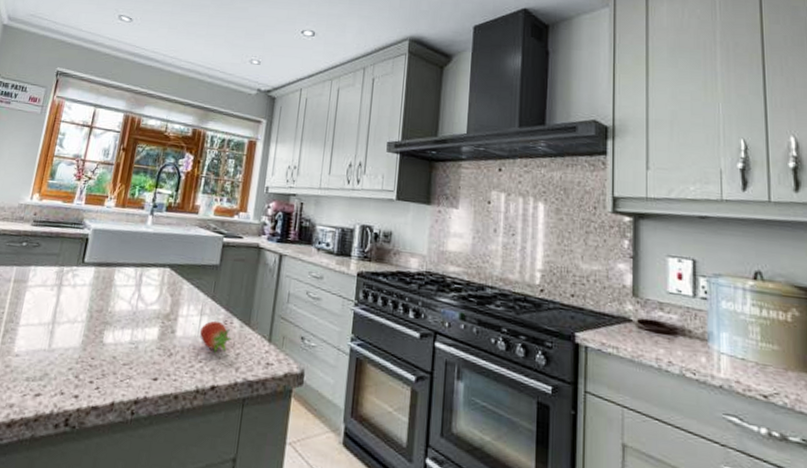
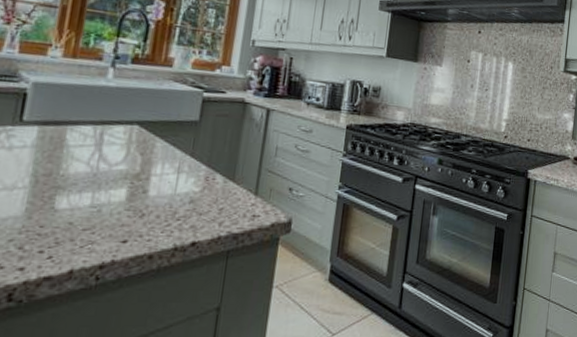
fruit: present [199,320,233,353] -> none [176,177,215,210]

